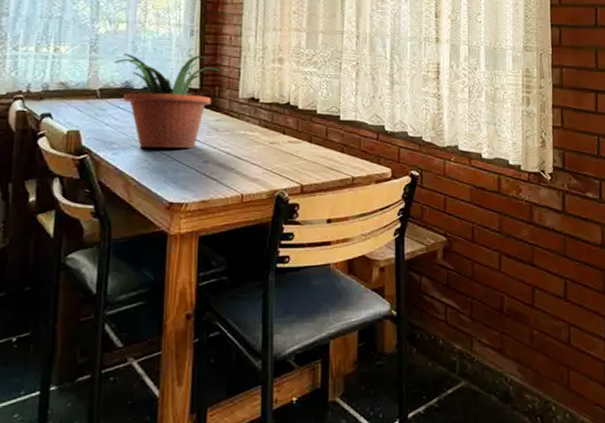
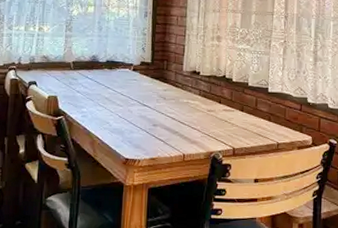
potted plant: present [113,53,221,149] -> none [83,31,169,113]

